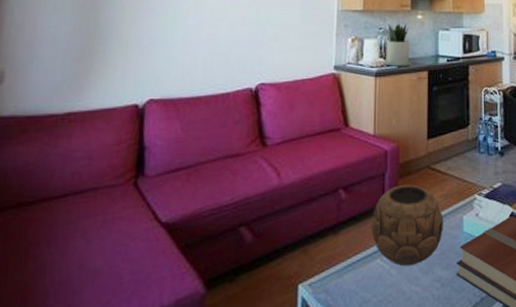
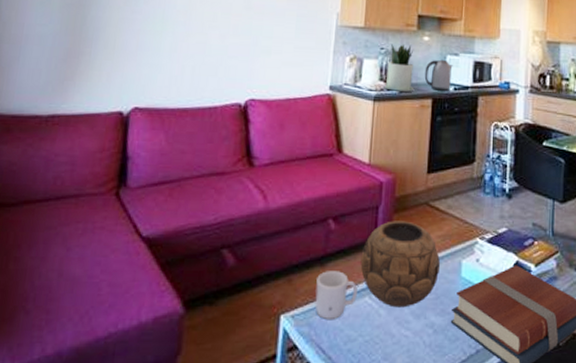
mug: none [330,237,369,284] -> present [315,271,358,319]
kettle: none [420,35,445,64] -> present [424,59,453,92]

